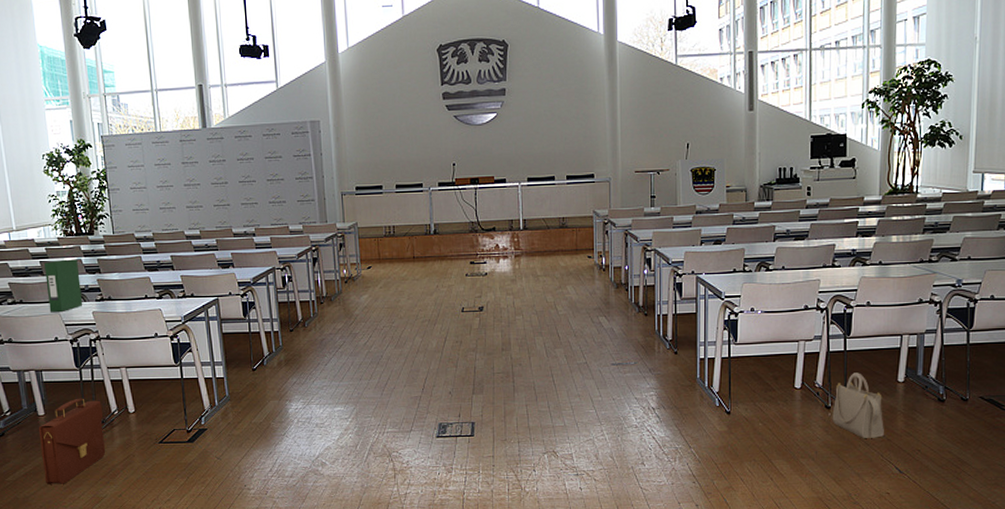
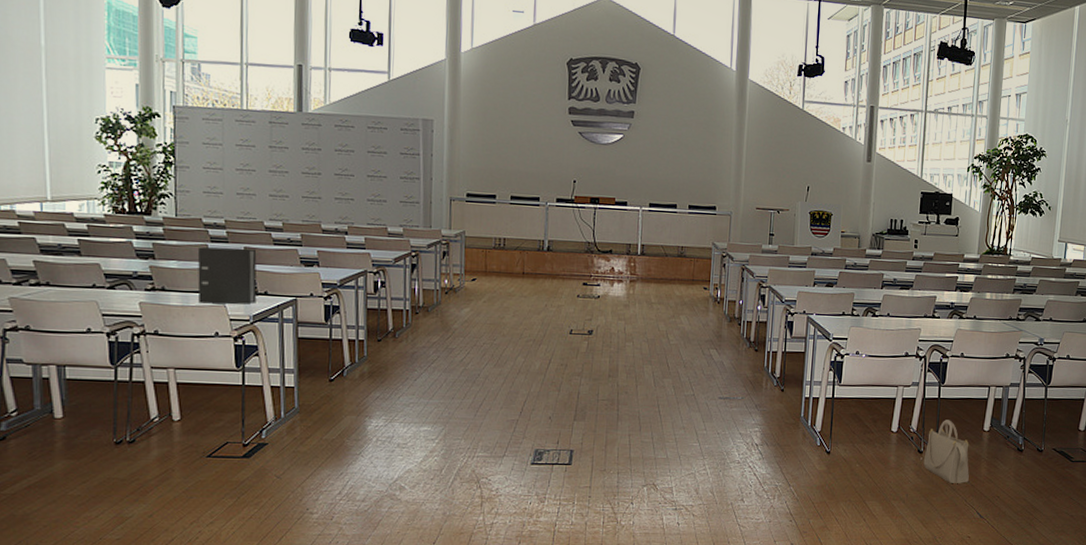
briefcase: present [38,398,106,484] -> none [52,400,140,500]
binder: present [44,259,83,312] -> none [83,239,129,299]
binder: none [133,257,185,309] -> present [197,247,257,305]

